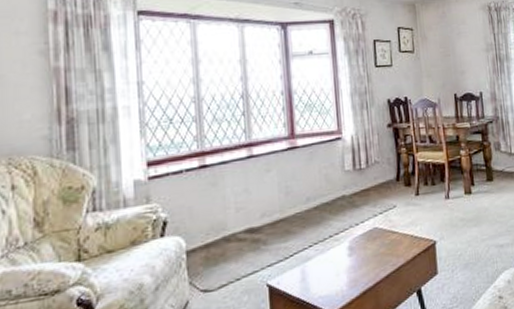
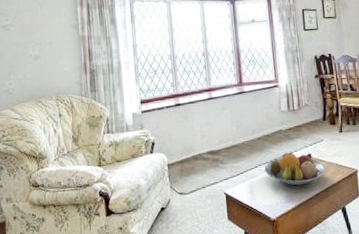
fruit bowl: none [321,222,398,267] -> present [264,151,326,186]

